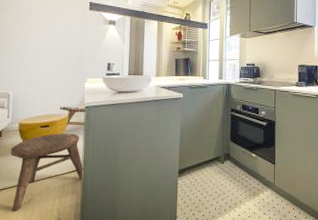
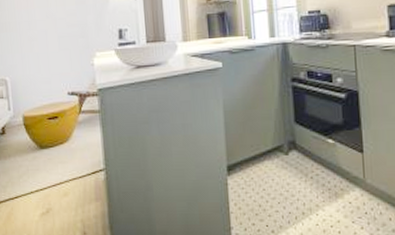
stool: present [10,133,84,211] -> none [17,125,108,223]

